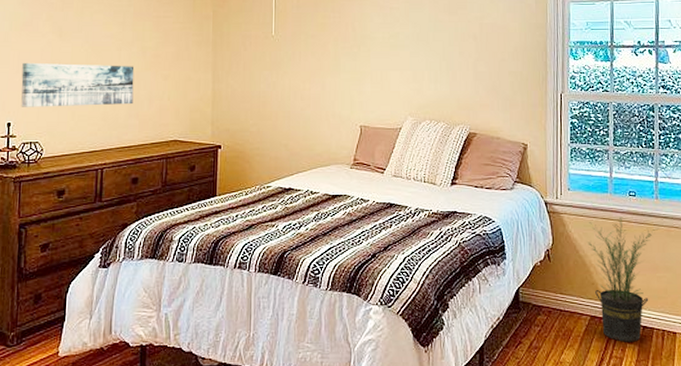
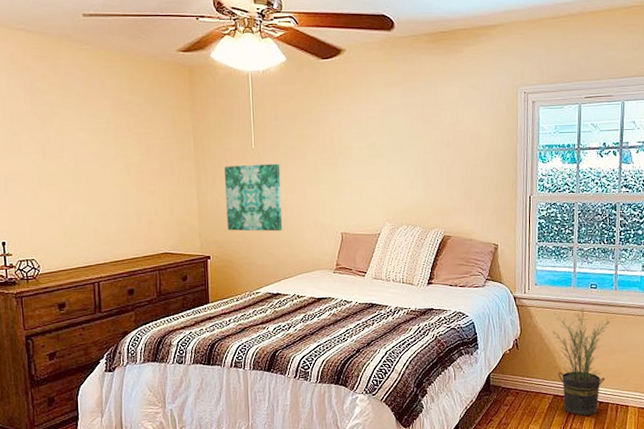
wall art: present [21,62,134,107] -> none [9,182,122,227]
wall art: none [241,51,300,122] -> present [225,163,283,232]

